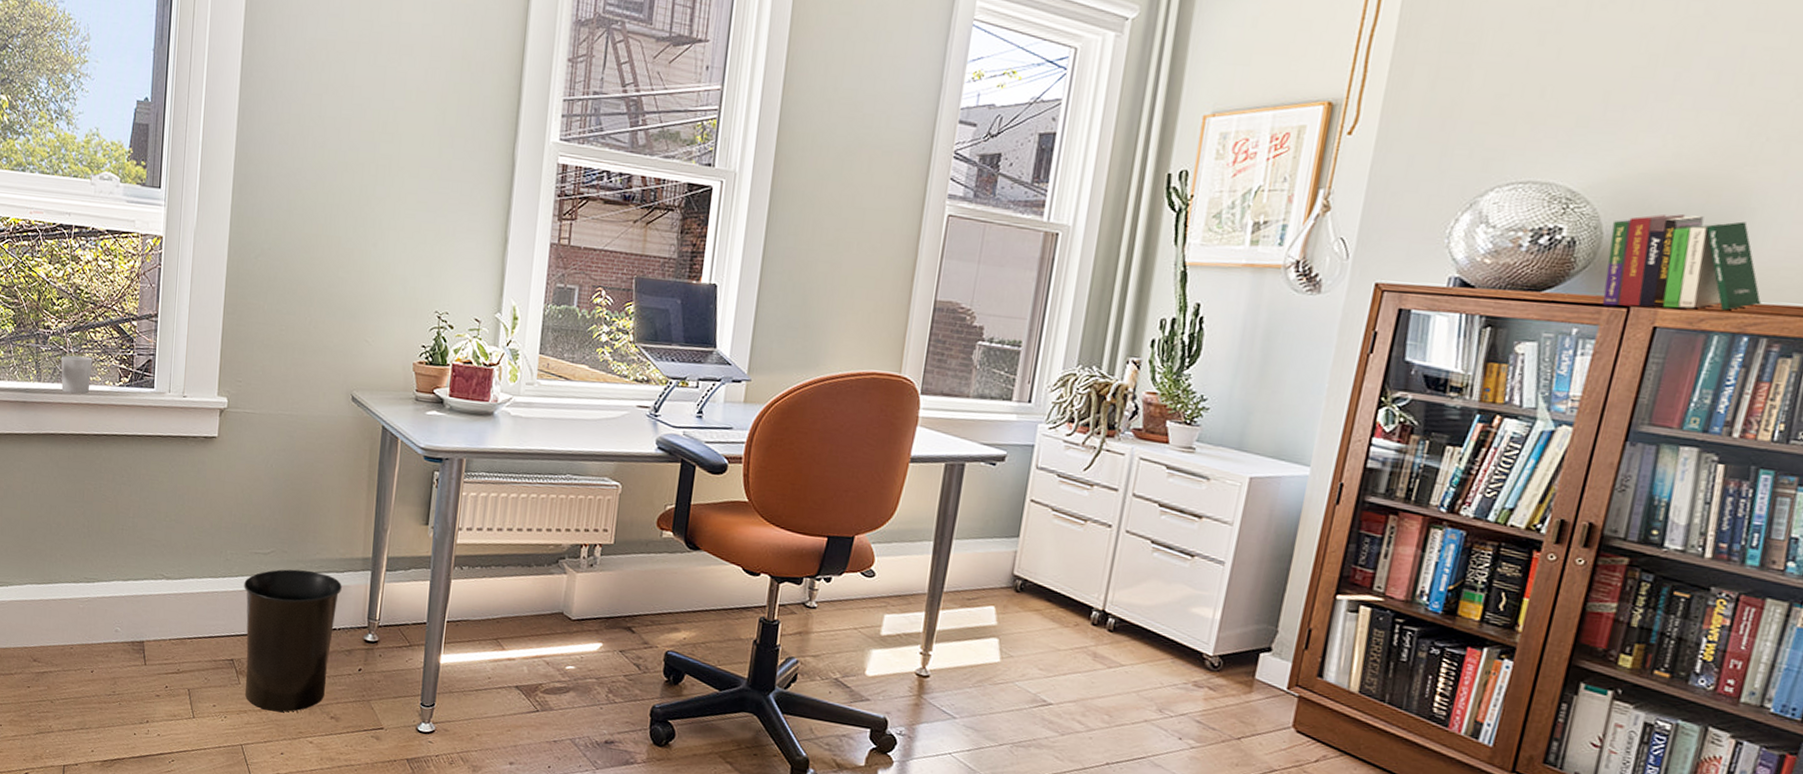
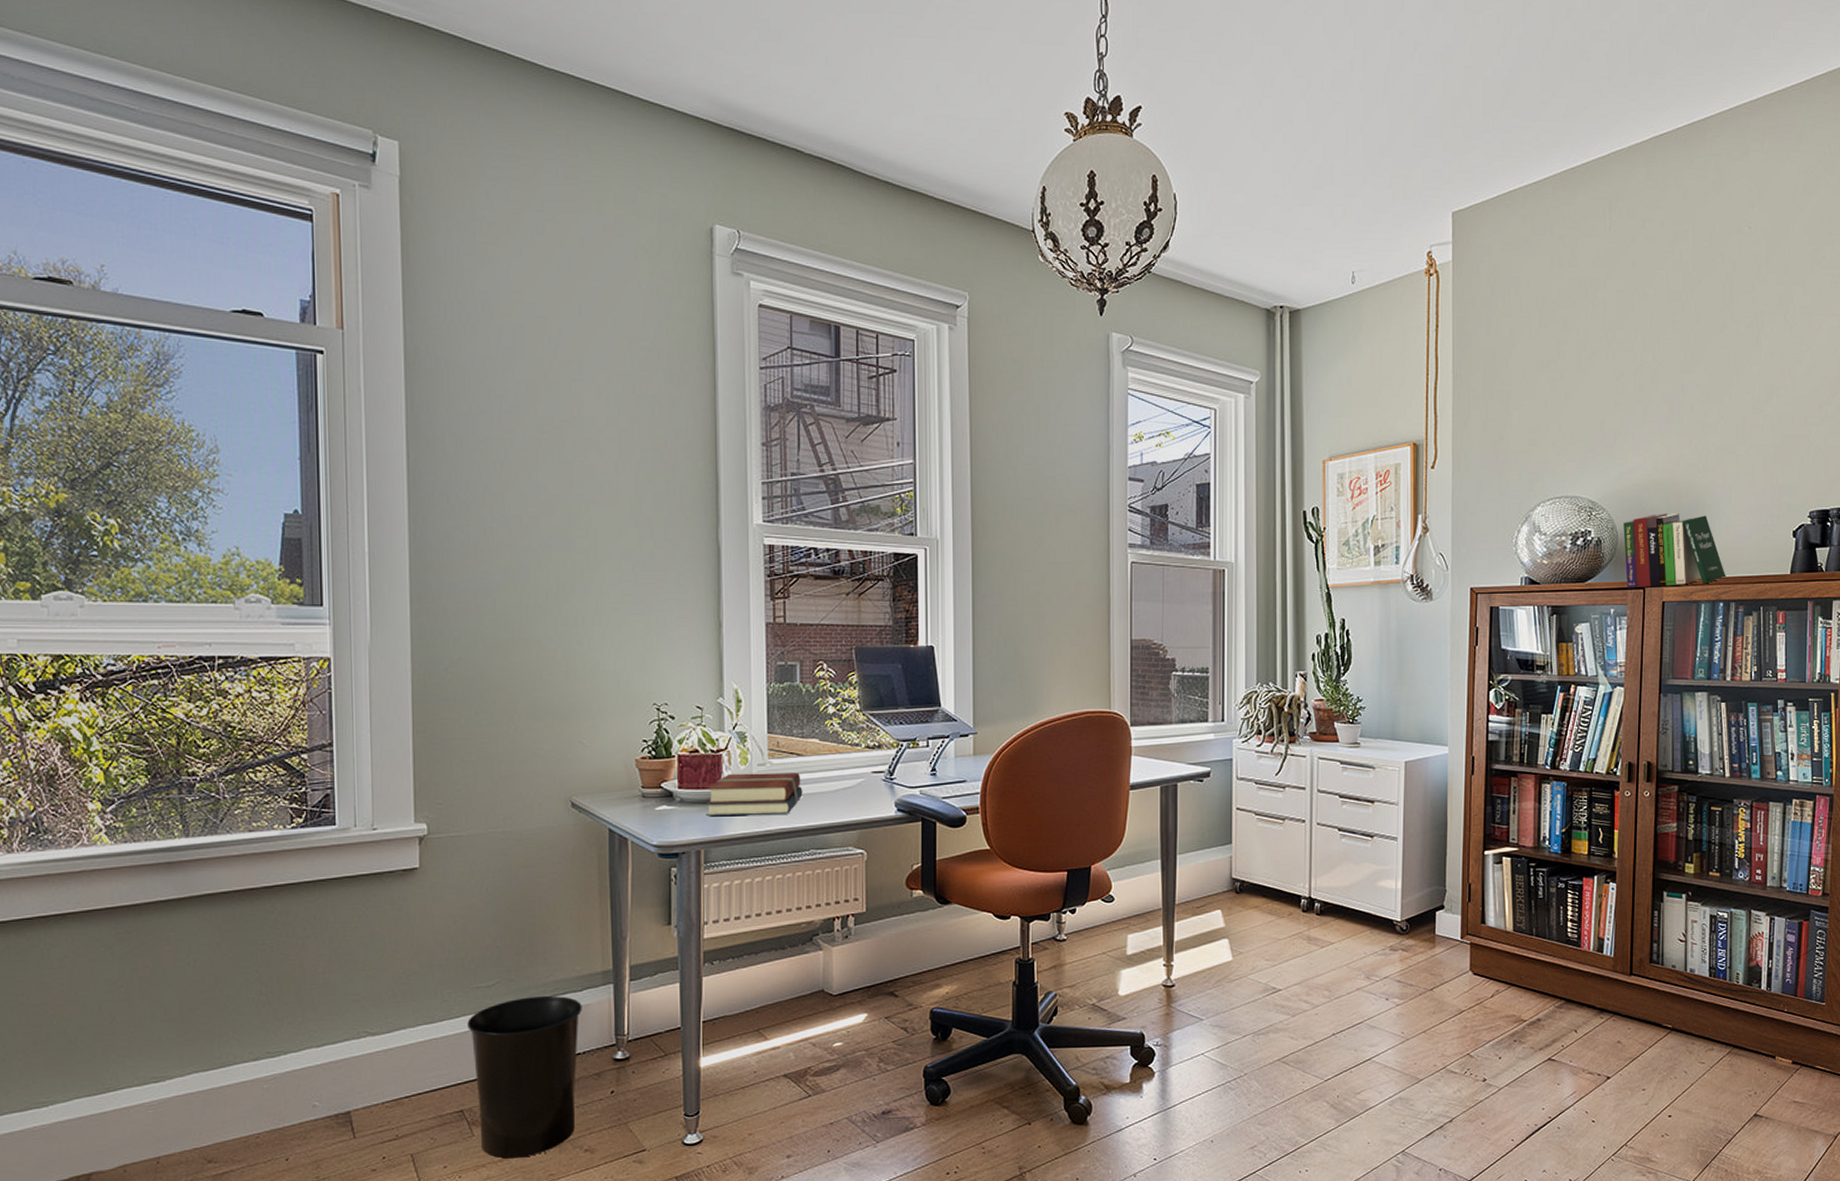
candle holder: present [61,355,93,395] -> none [213,801,255,846]
books: none [472,388,567,436] -> present [705,772,803,817]

